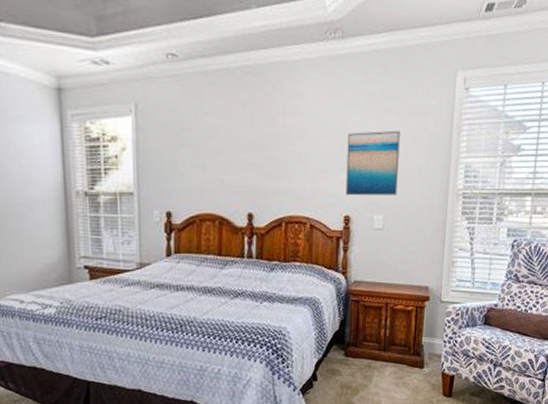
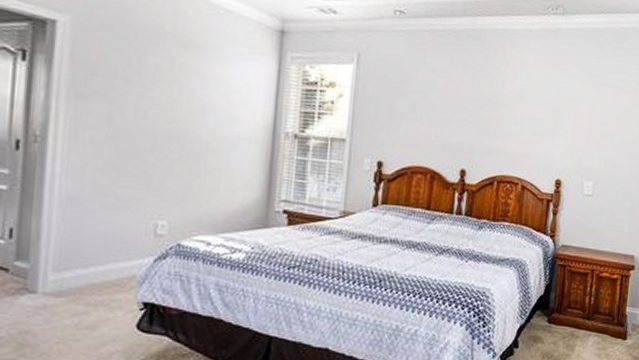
wall art: present [345,130,400,196] -> none [558,101,613,164]

